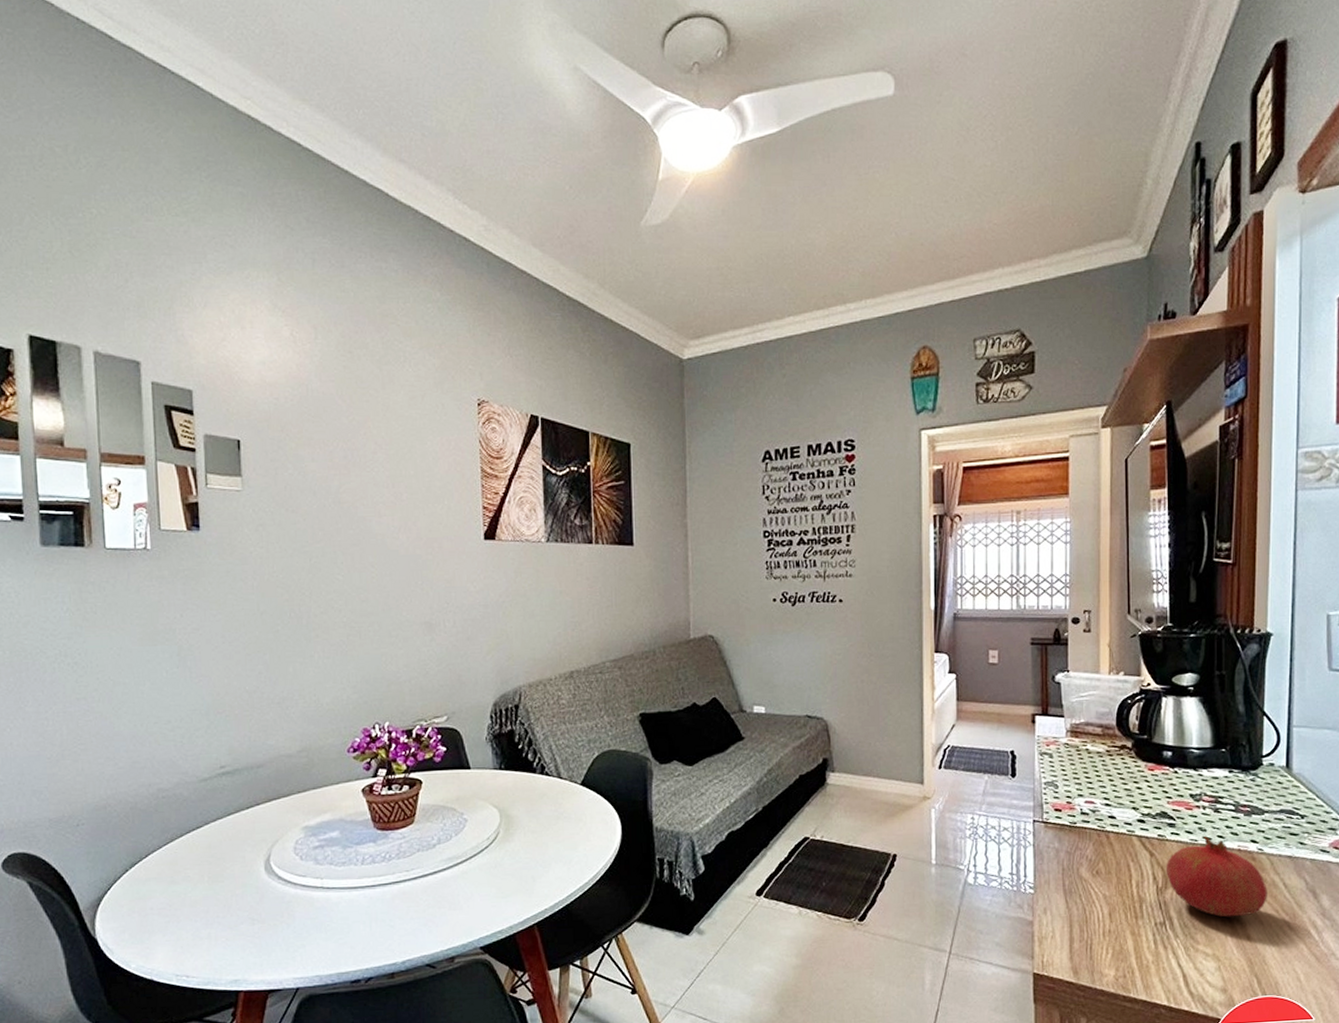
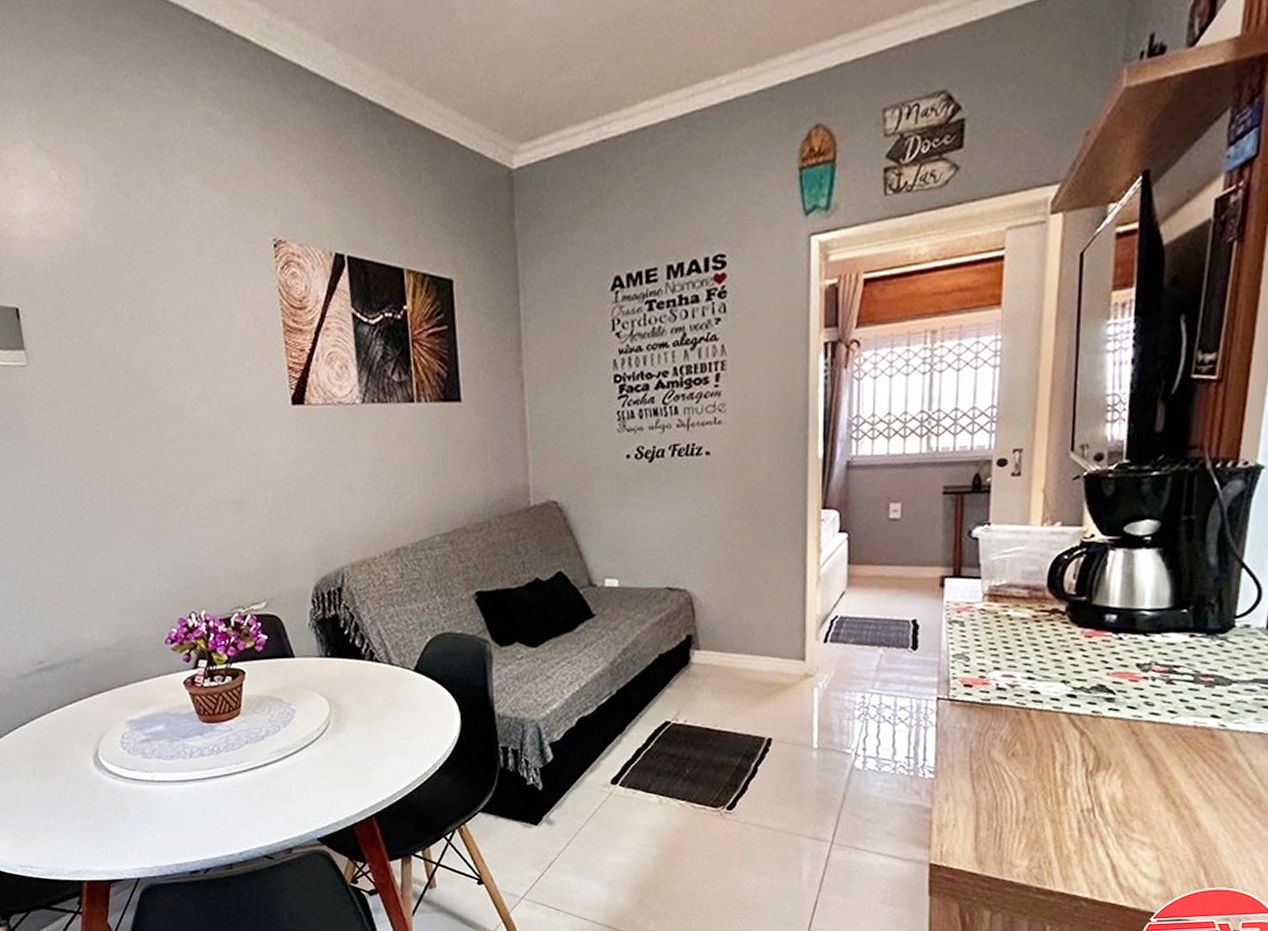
fruit: present [1165,836,1267,917] -> none [1099,711,1227,803]

